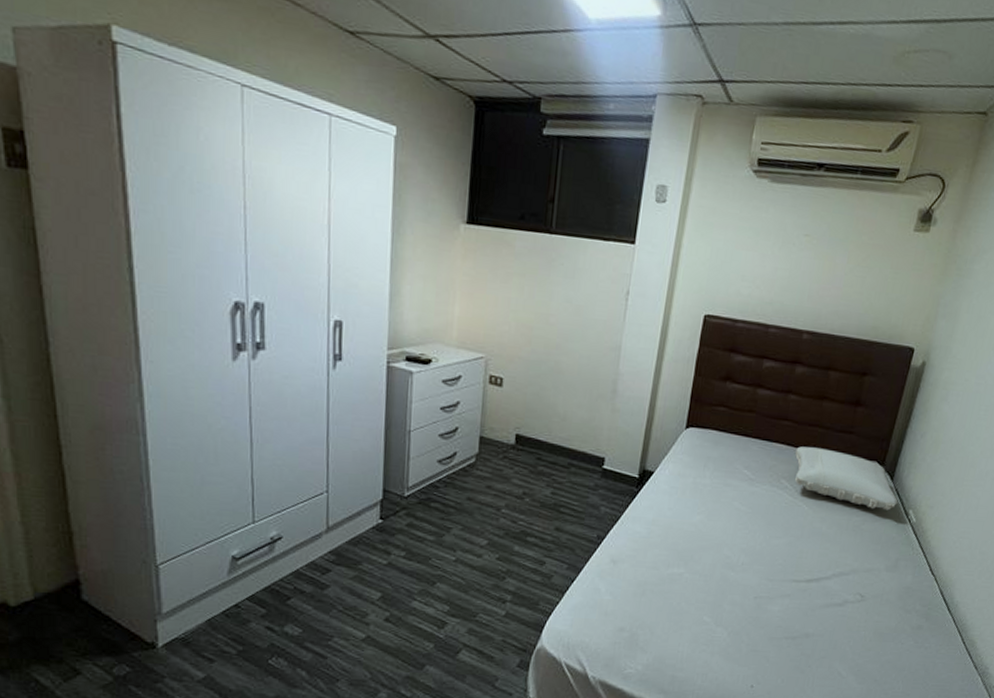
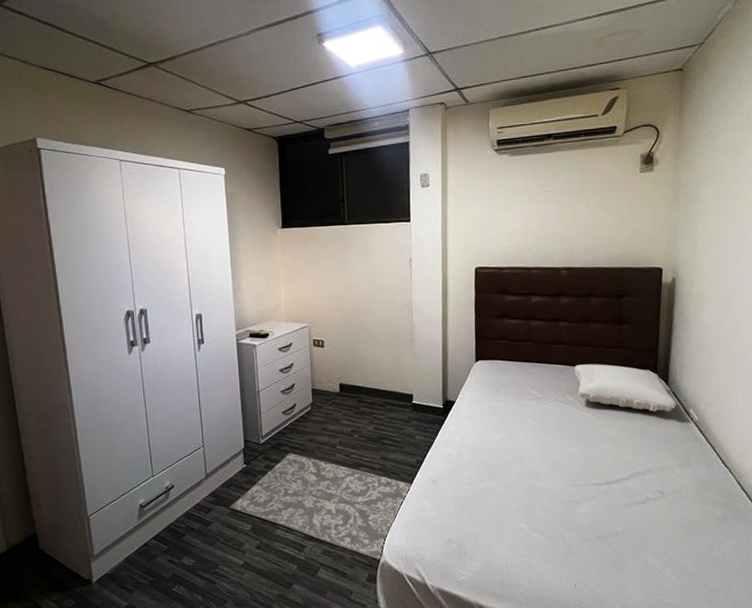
rug: none [355,511,588,647] -> present [229,453,412,562]

